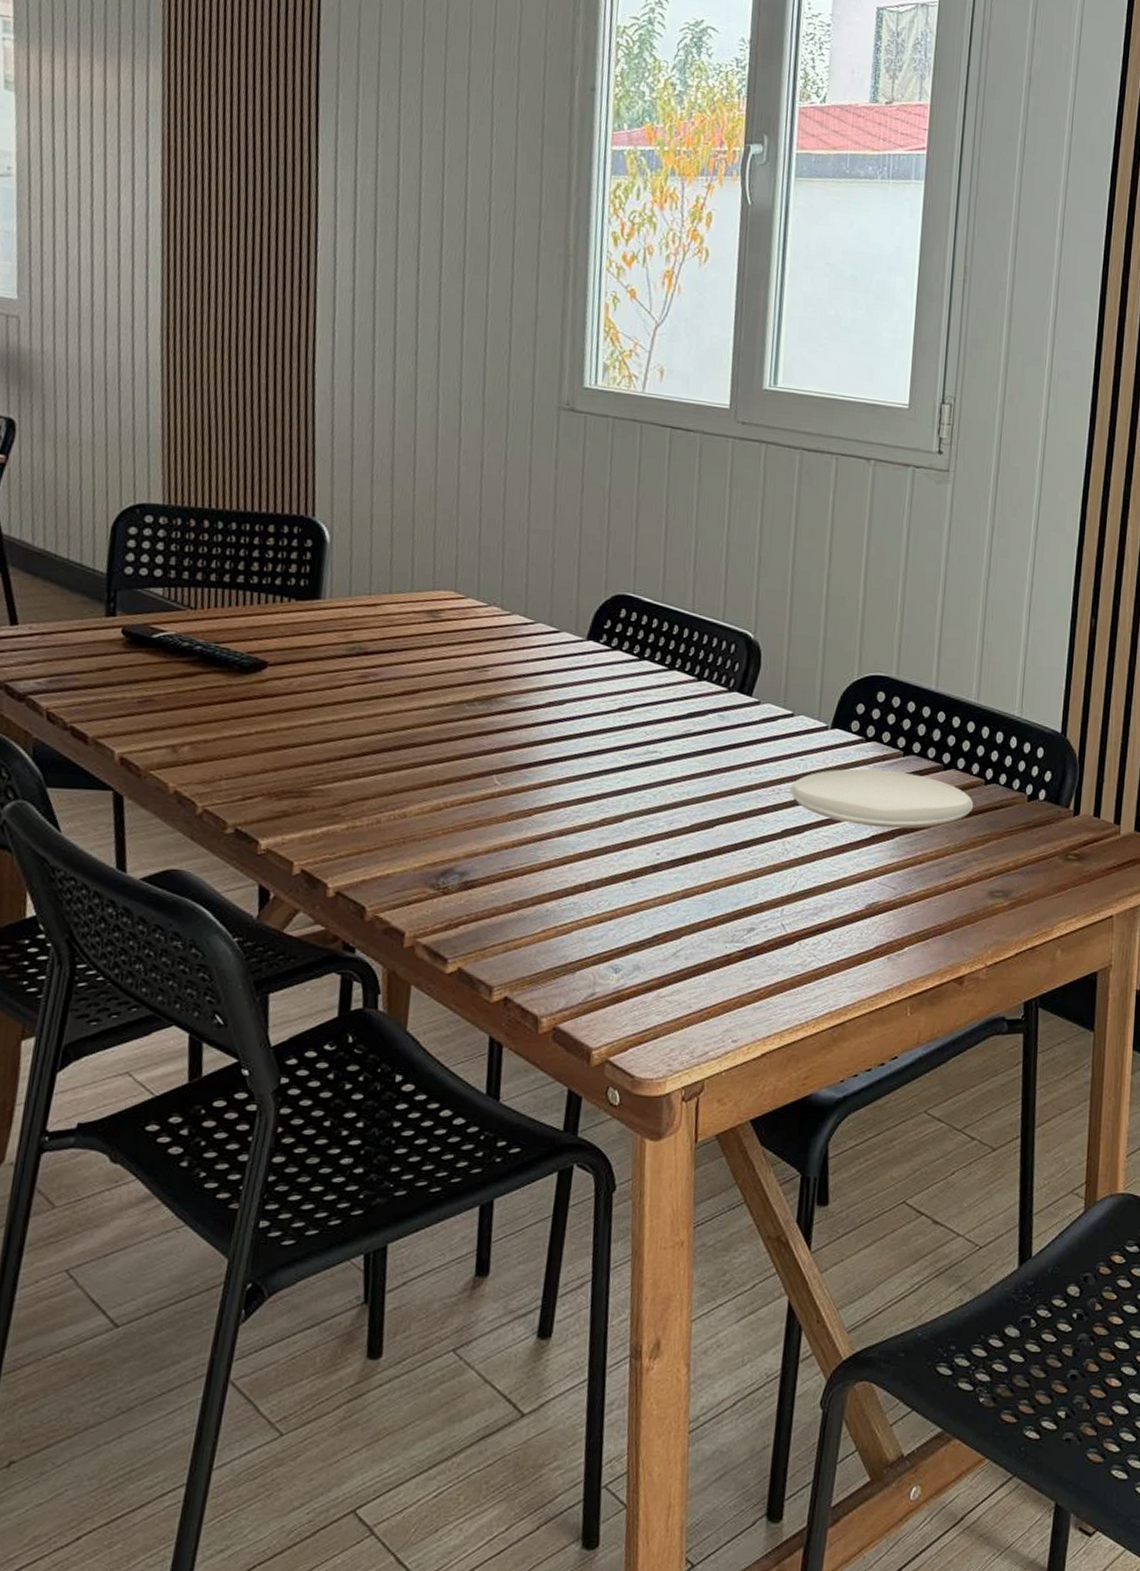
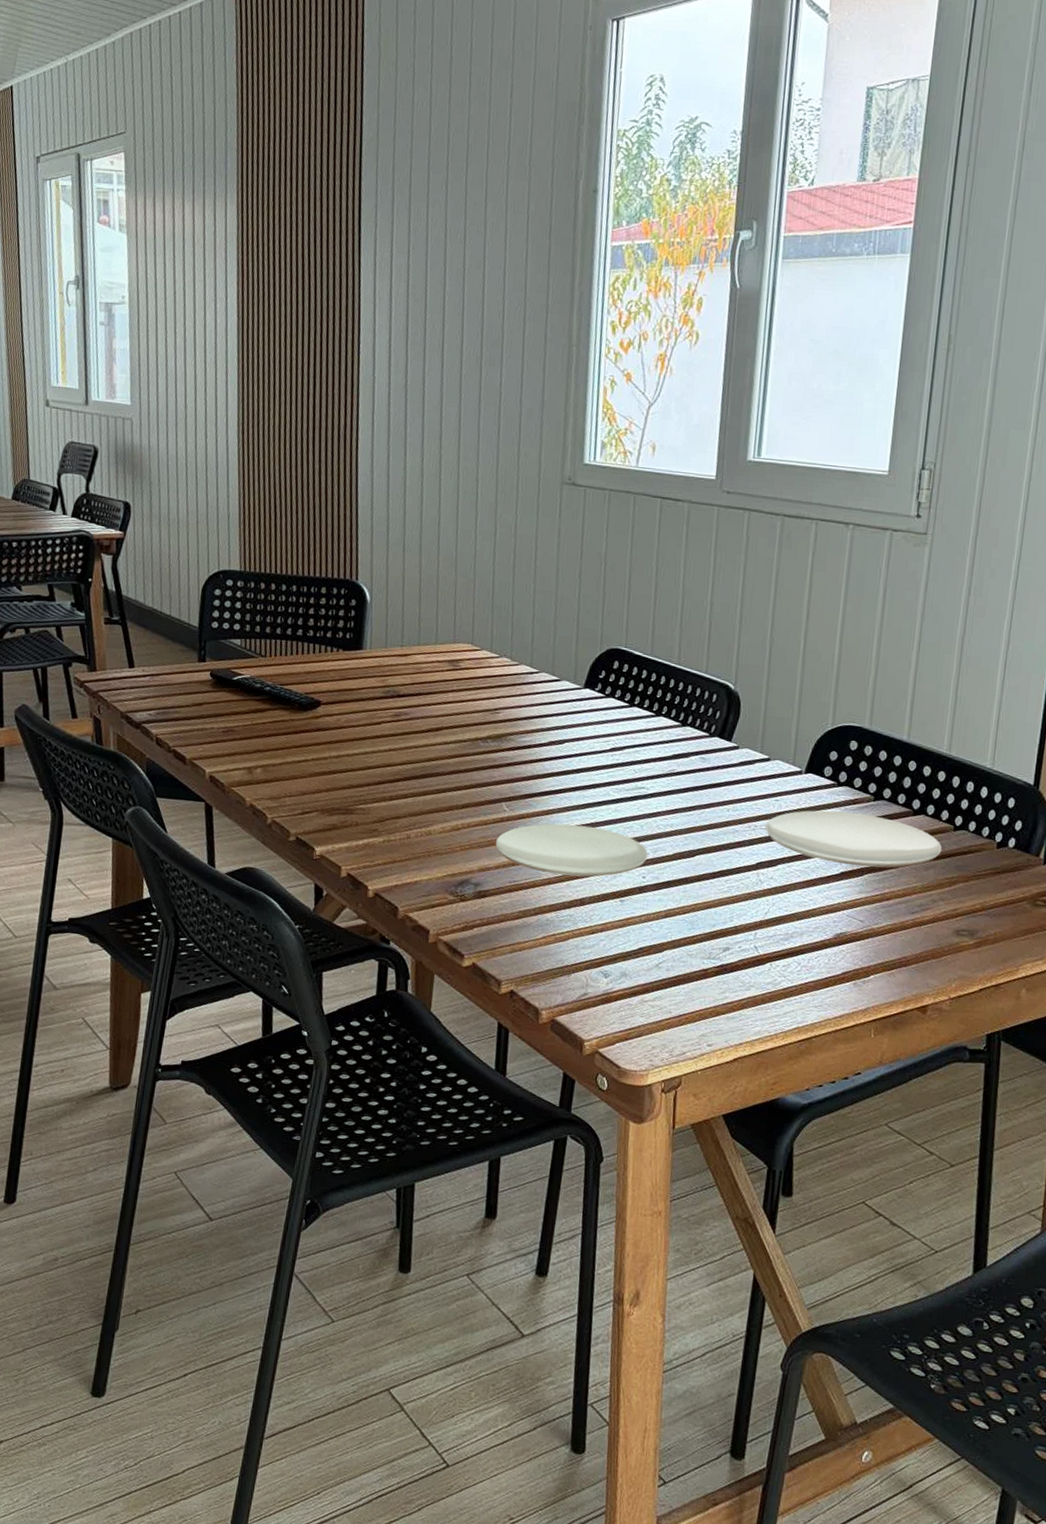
plate: none [484,797,662,857] -> present [495,823,648,877]

